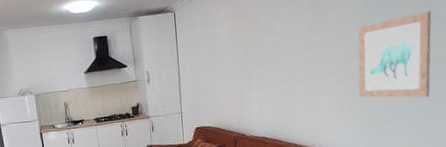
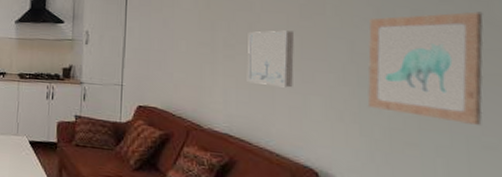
wall art: none [273,45,308,93] -> present [247,30,294,88]

